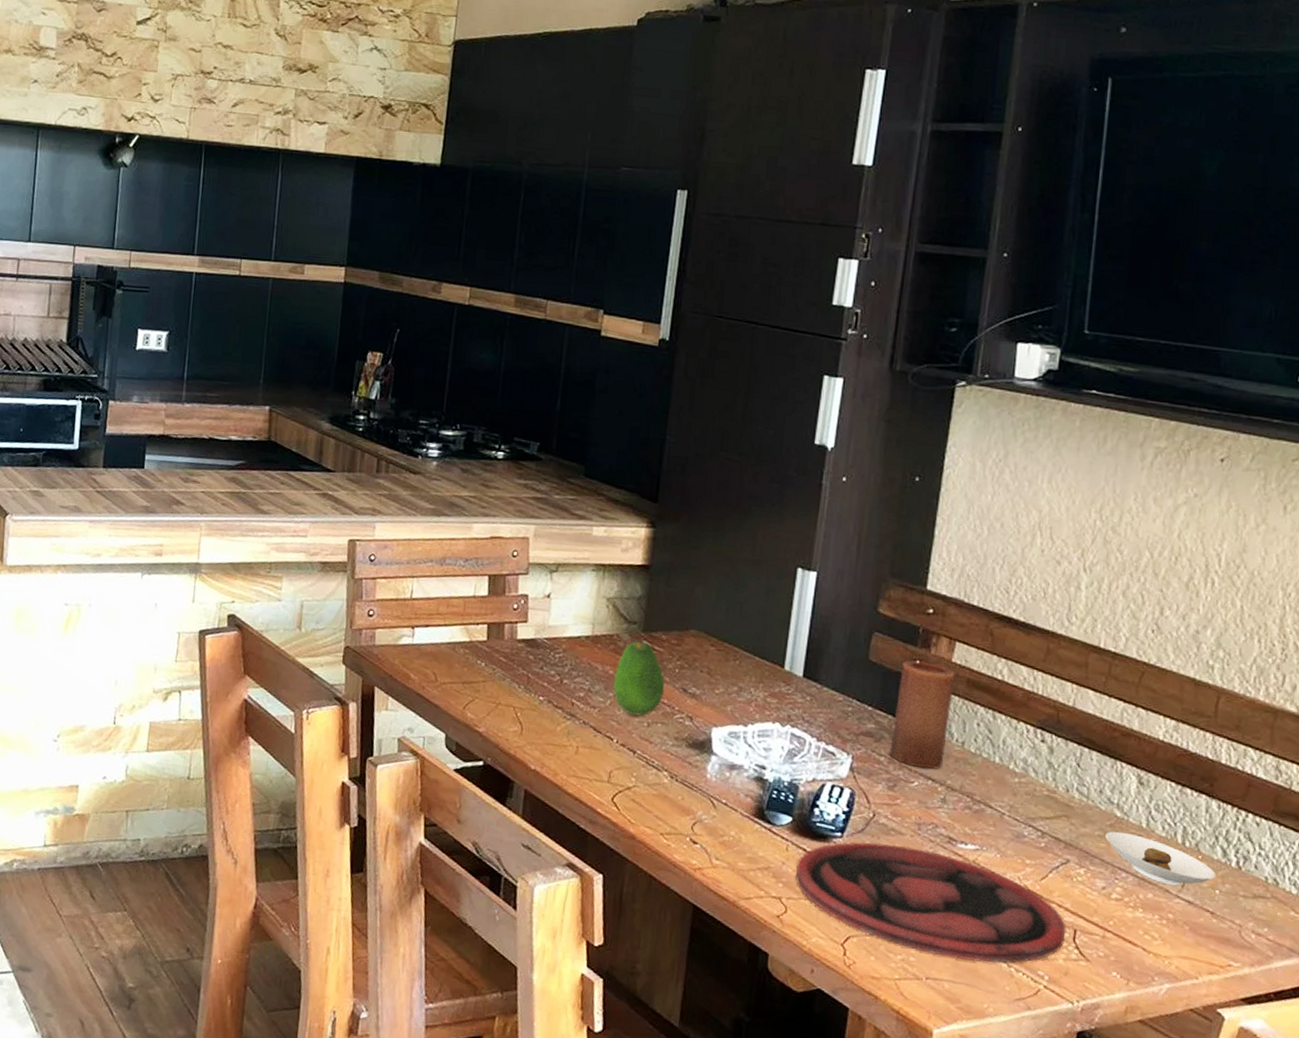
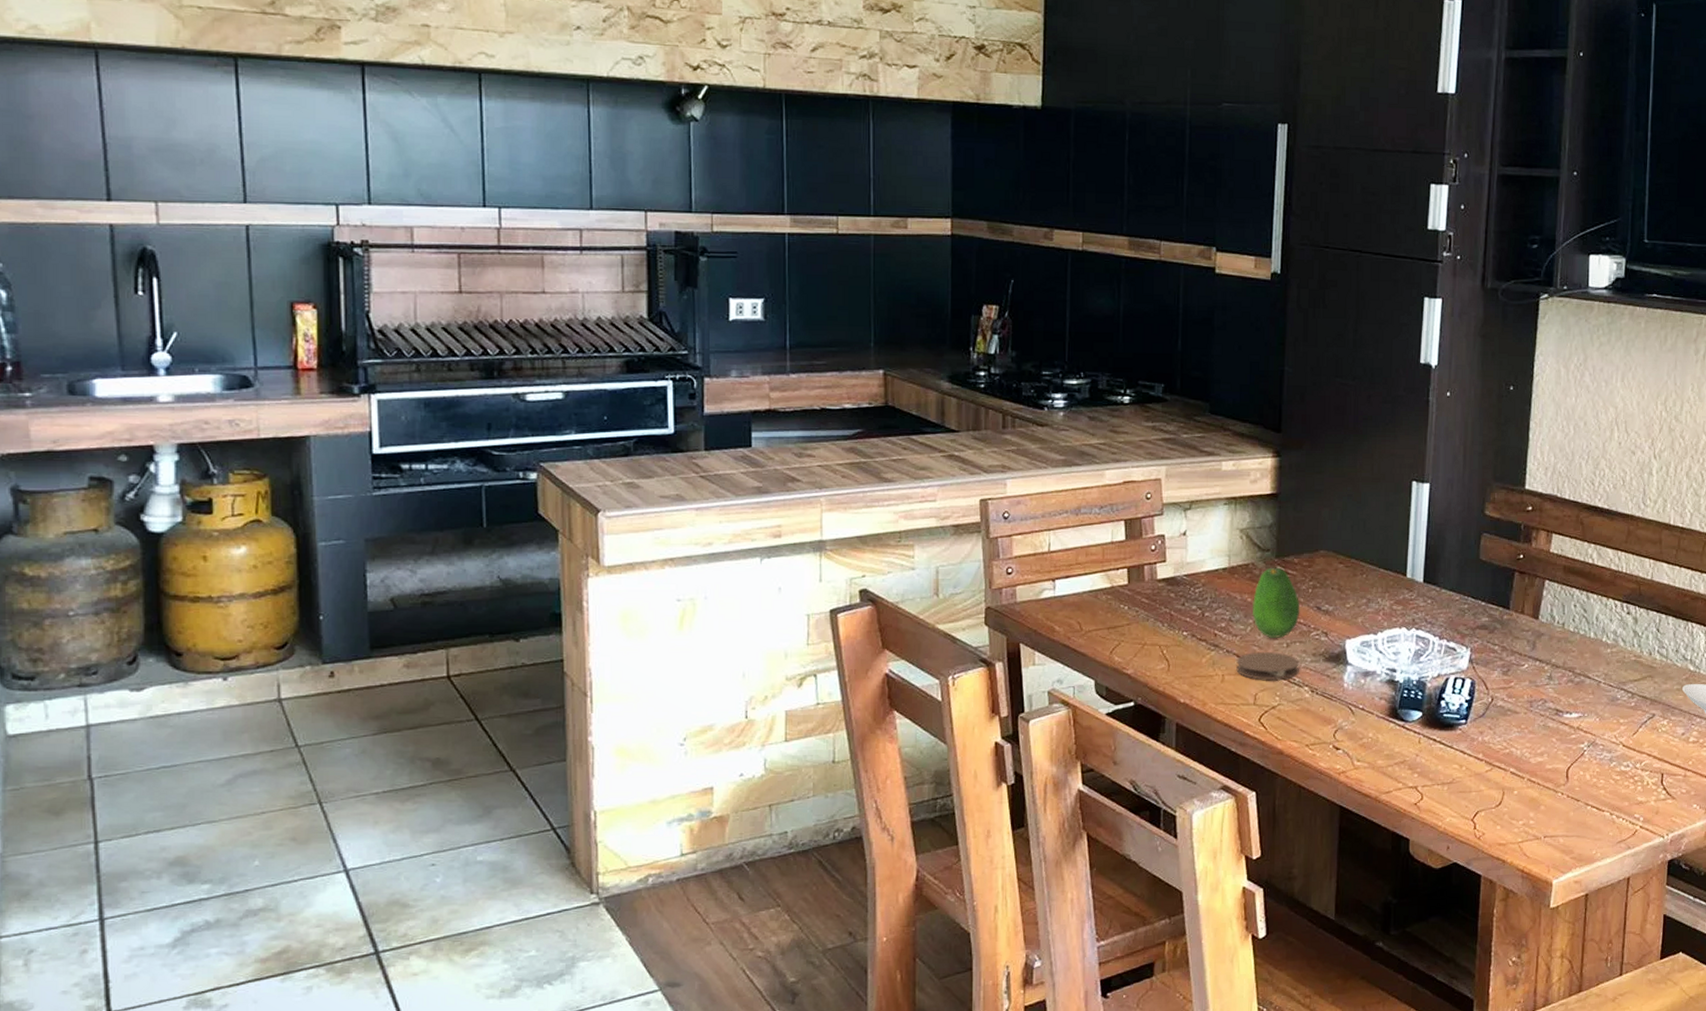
coaster: none [592,727,660,760] -> present [1236,652,1299,680]
plate: present [796,841,1066,963] -> none [1429,723,1655,816]
candle: present [888,660,955,769] -> none [1501,555,1554,652]

